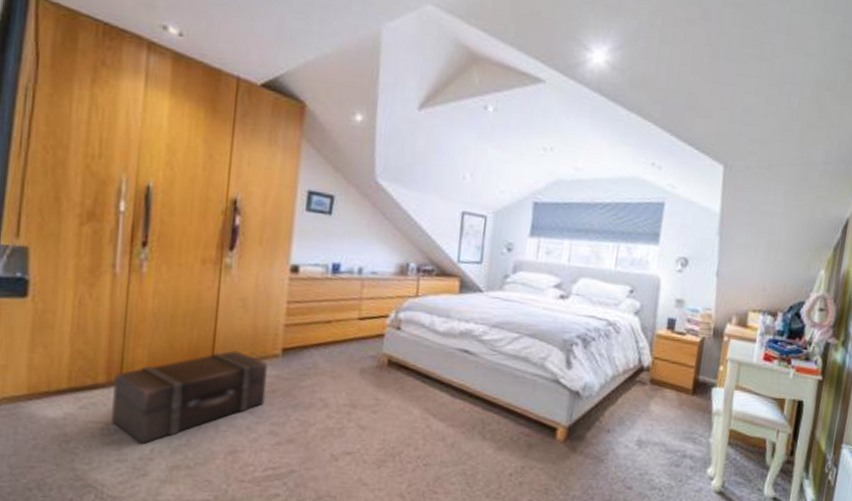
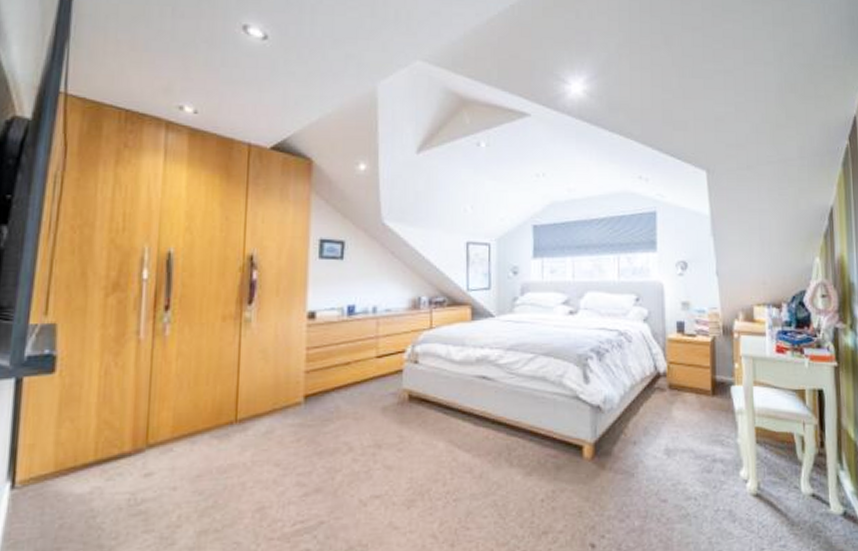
suitcase: present [110,350,269,444] -> none [137,403,292,511]

